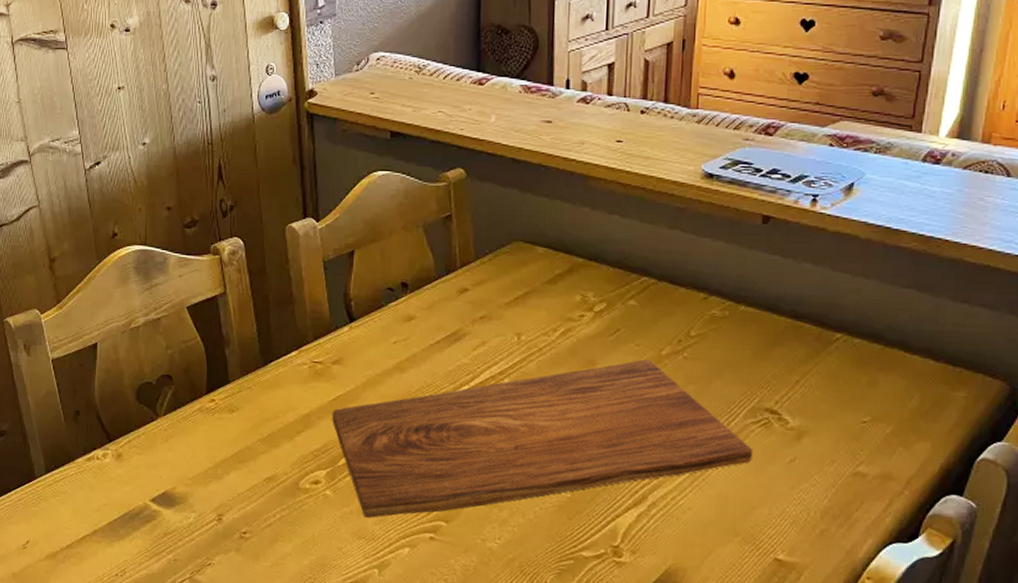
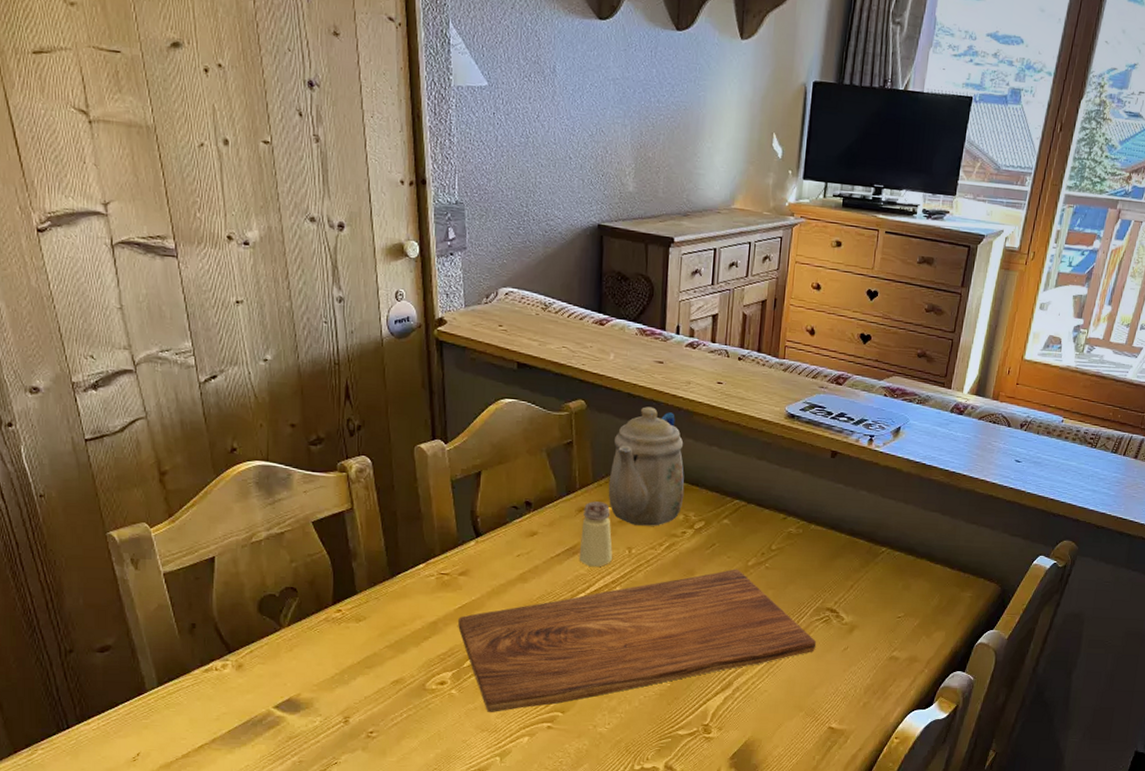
saltshaker: none [461,281,499,356] -> present [579,501,612,567]
teapot: none [492,172,581,309] -> present [608,407,685,526]

